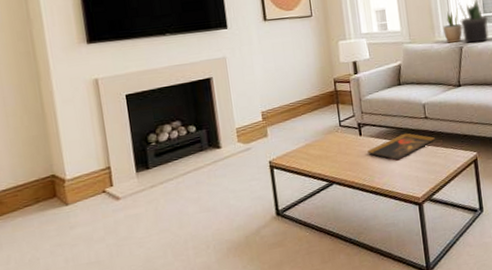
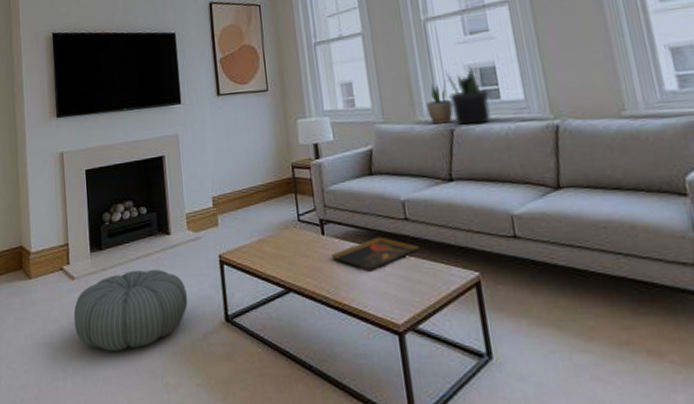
pouf: none [121,179,241,258] -> present [73,269,188,352]

